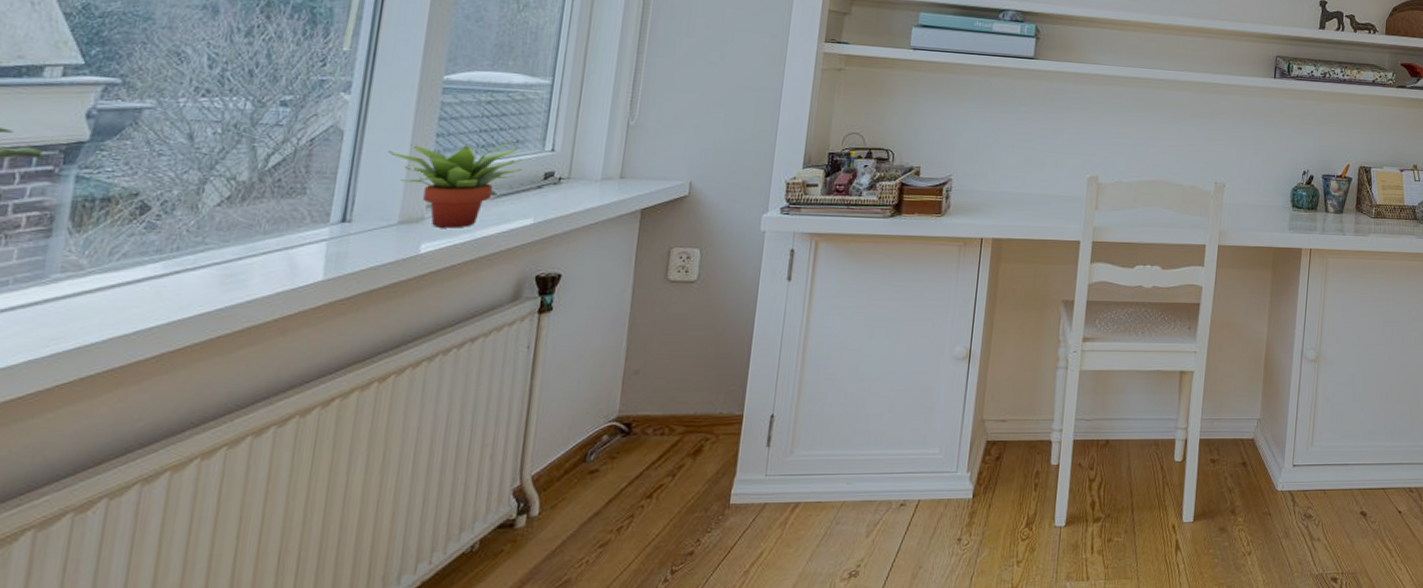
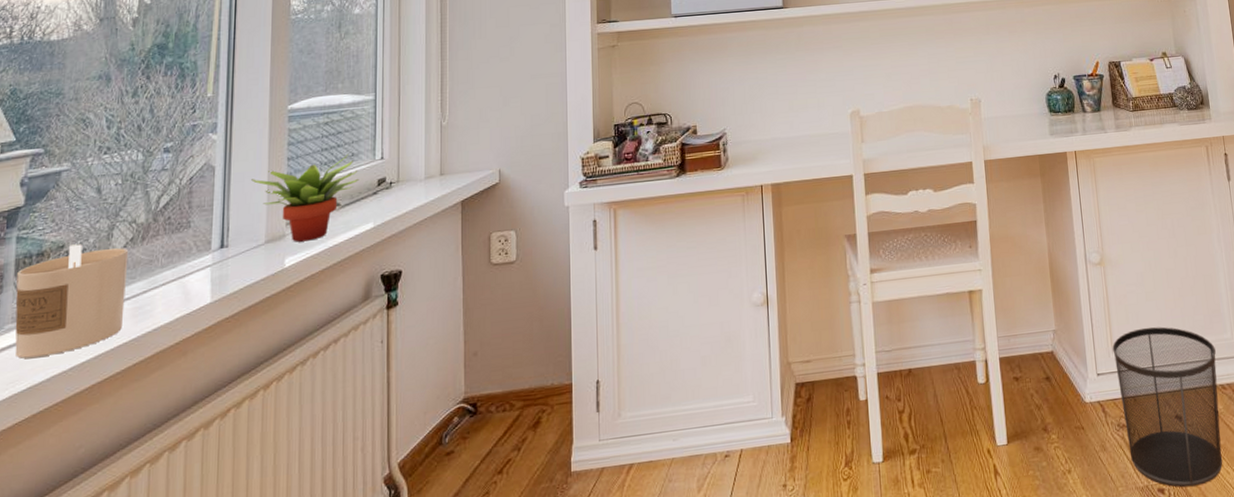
candle: none [62,194,224,316] -> present [14,244,129,359]
waste bin: none [1311,426,1410,579] -> present [1112,326,1223,488]

